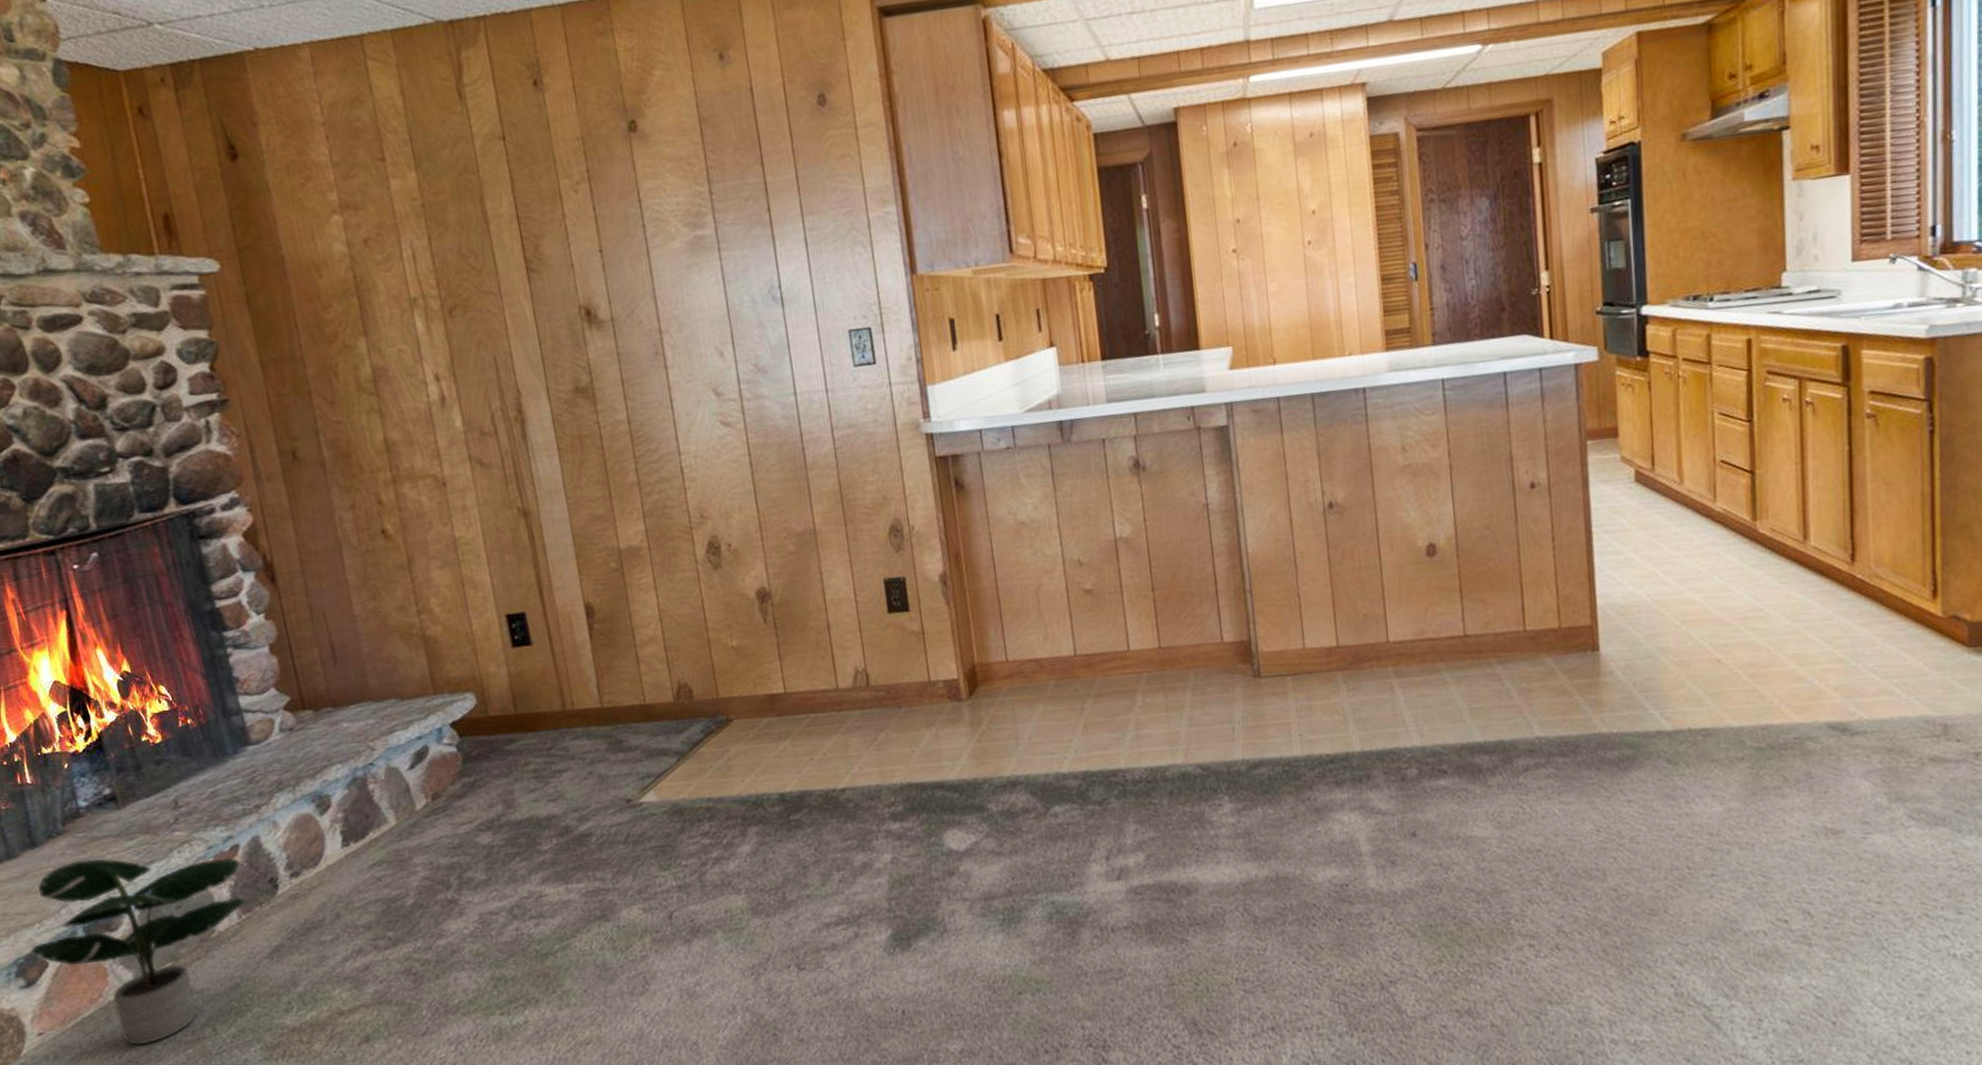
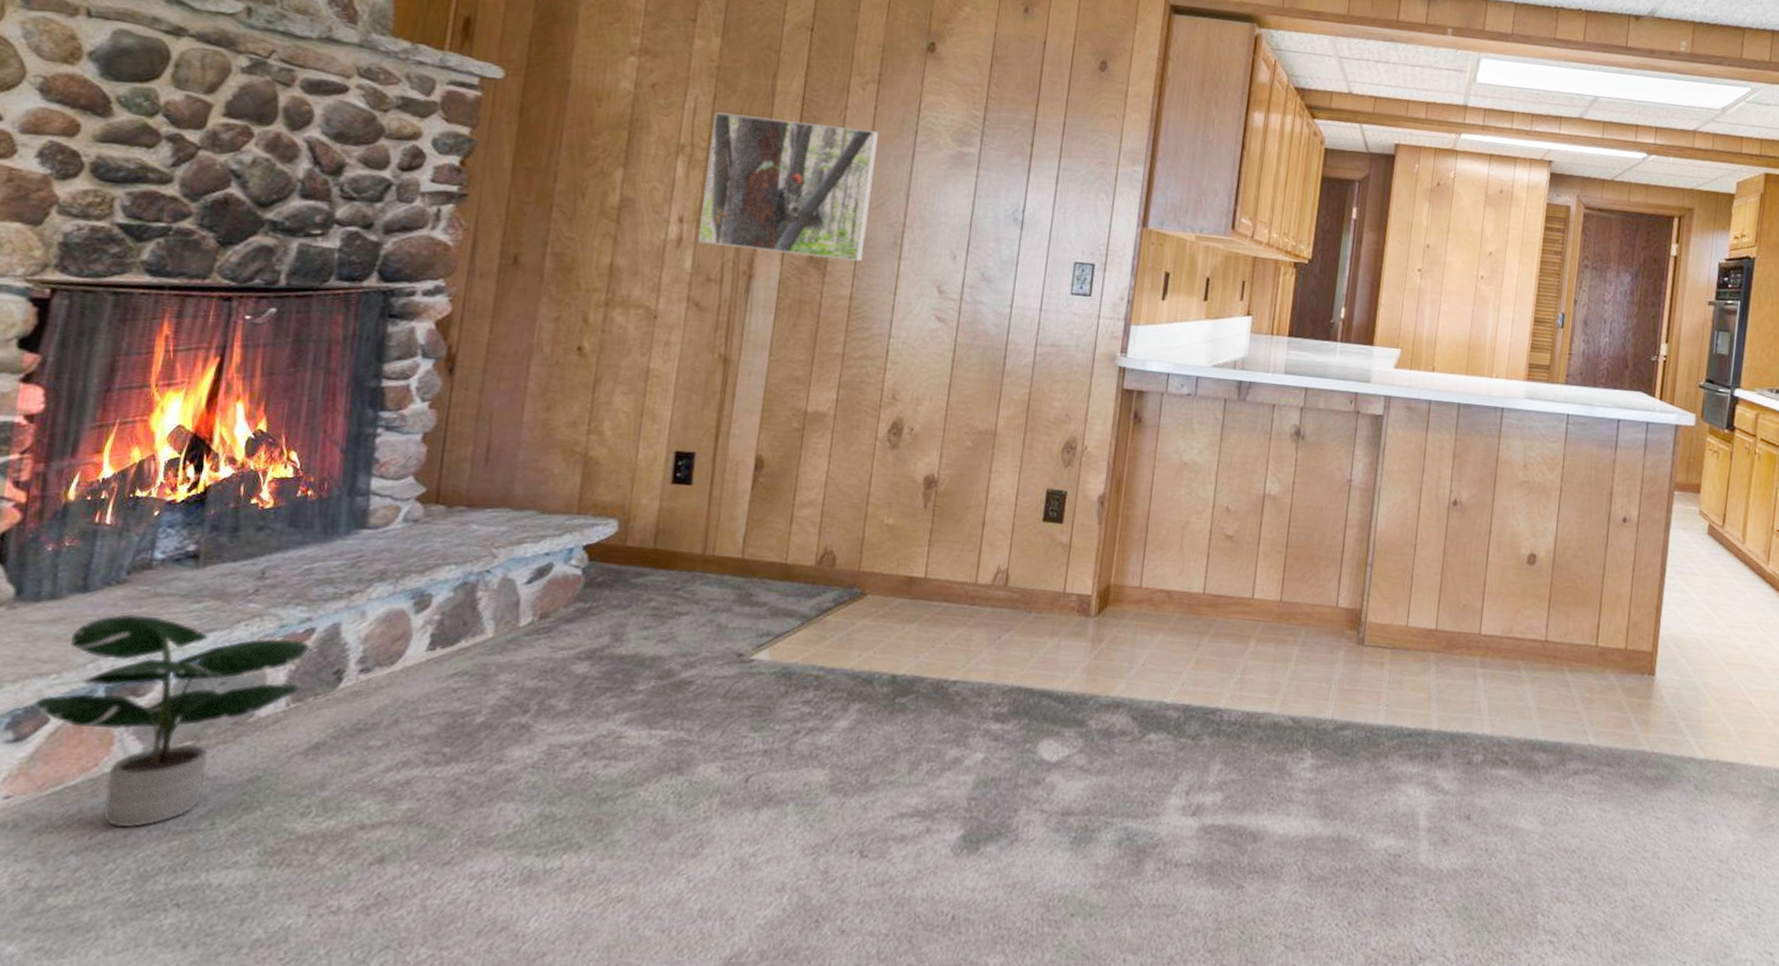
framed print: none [434,235,629,398] -> present [698,112,880,262]

